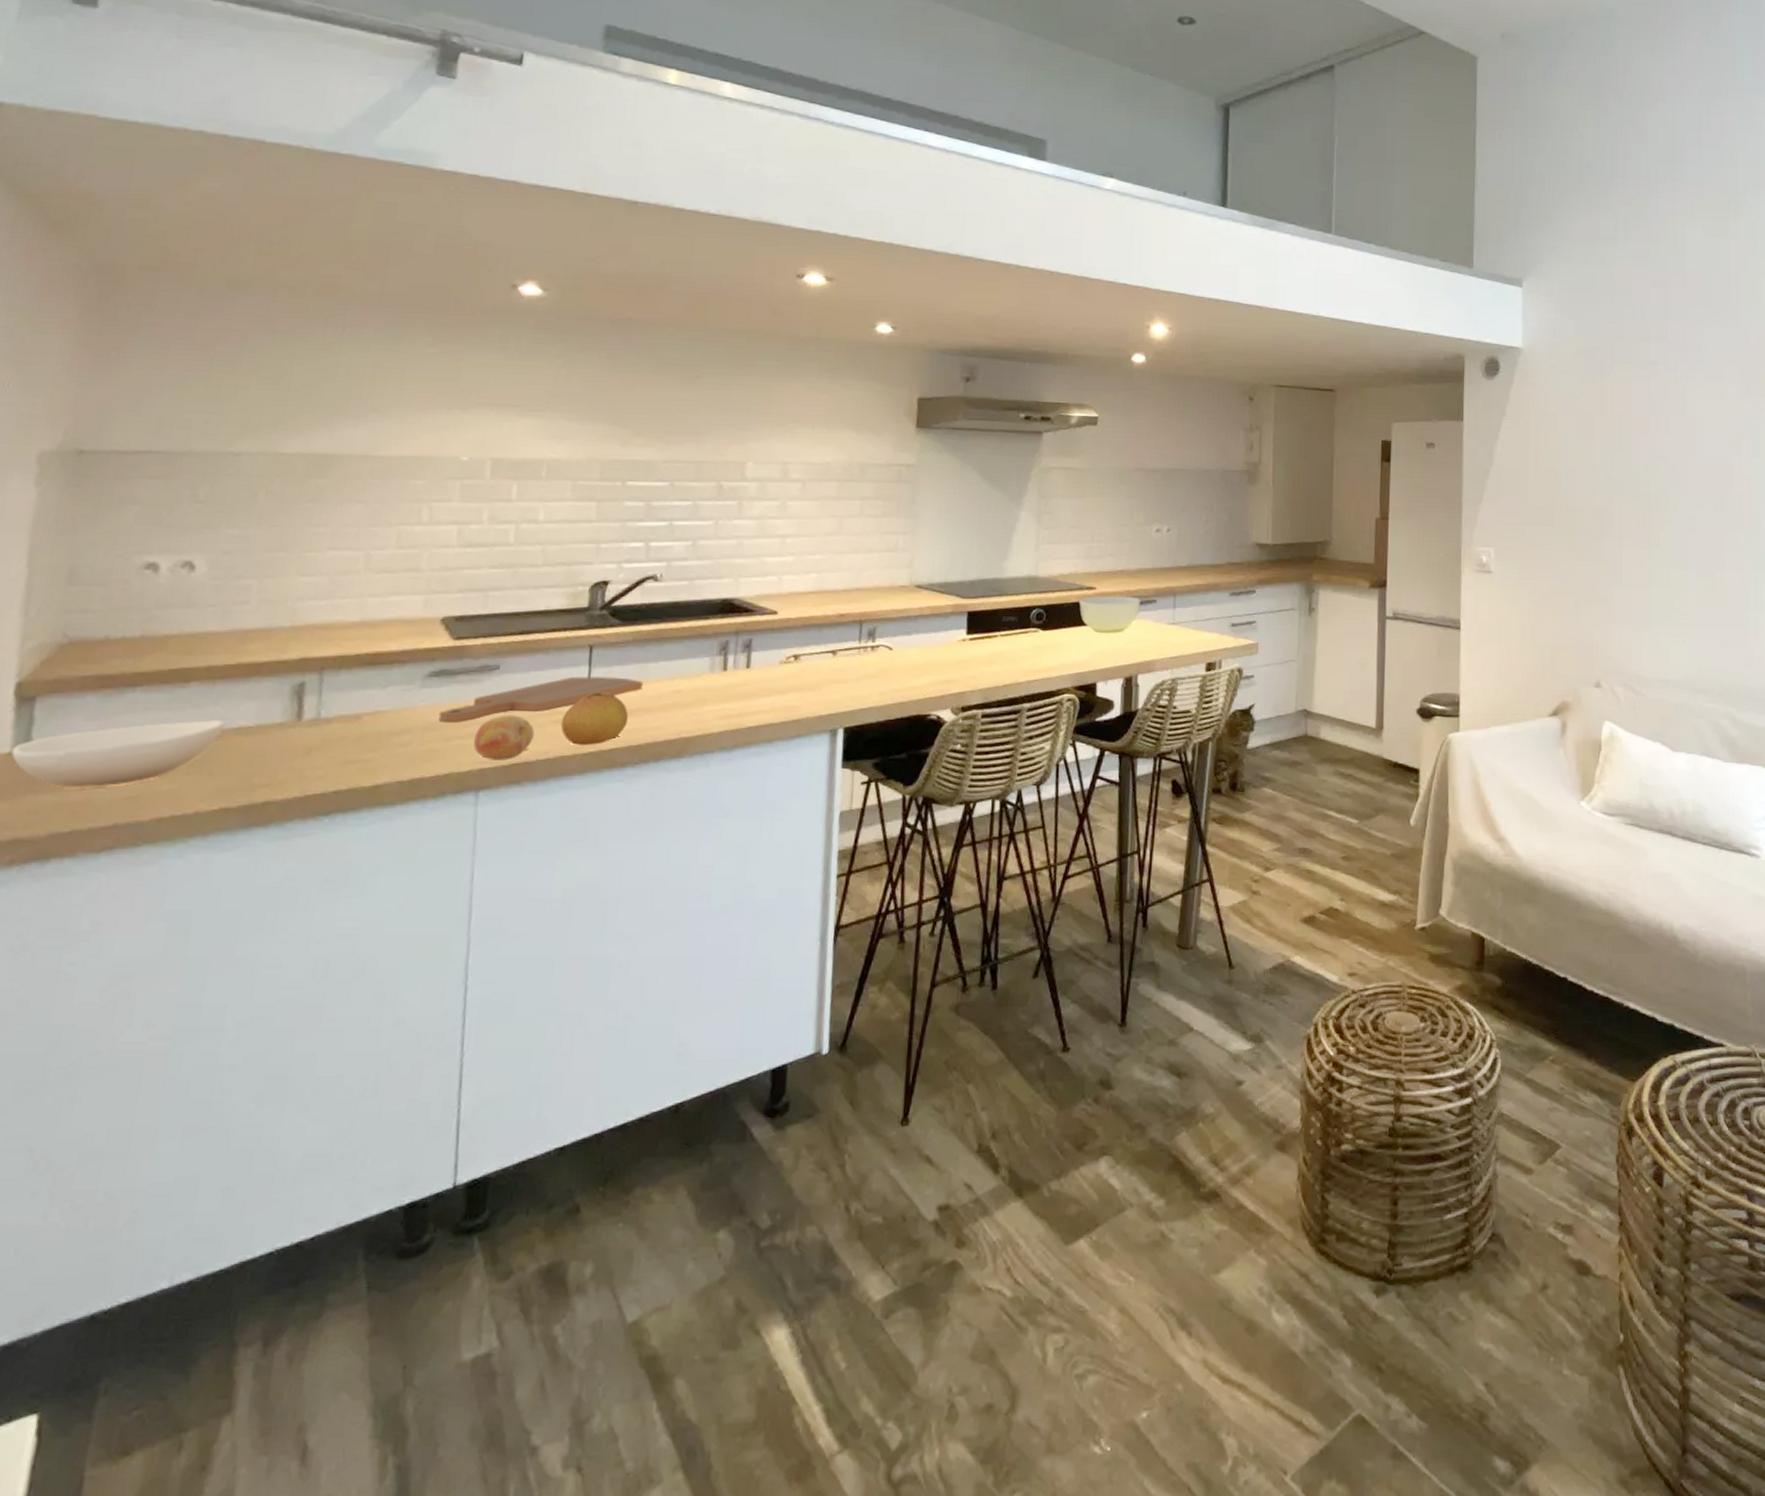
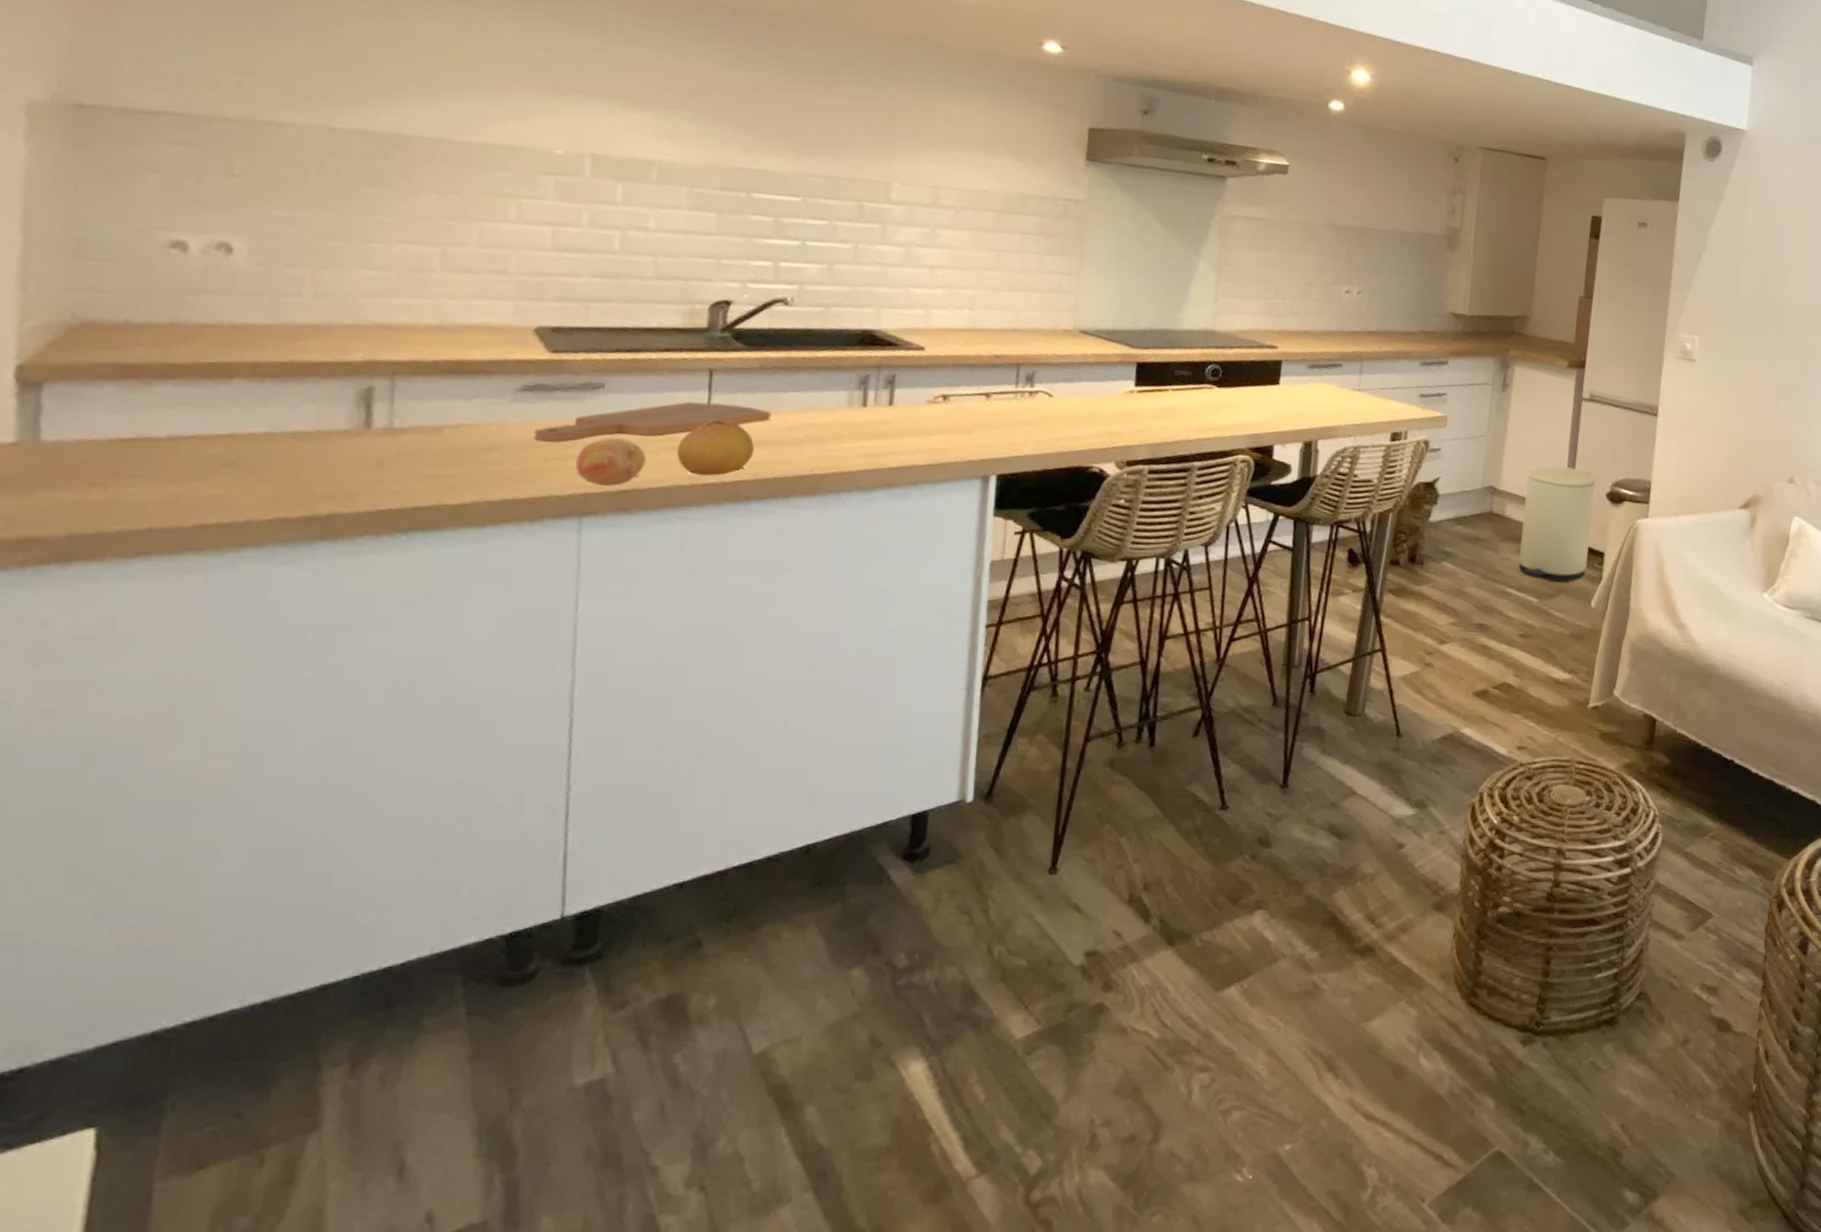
bowl: present [11,720,226,787] -> none [16,421,279,487]
bowl: present [1079,596,1140,633] -> none [1258,356,1325,396]
pedal bin: none [1336,685,1405,801] -> present [1518,466,1596,582]

